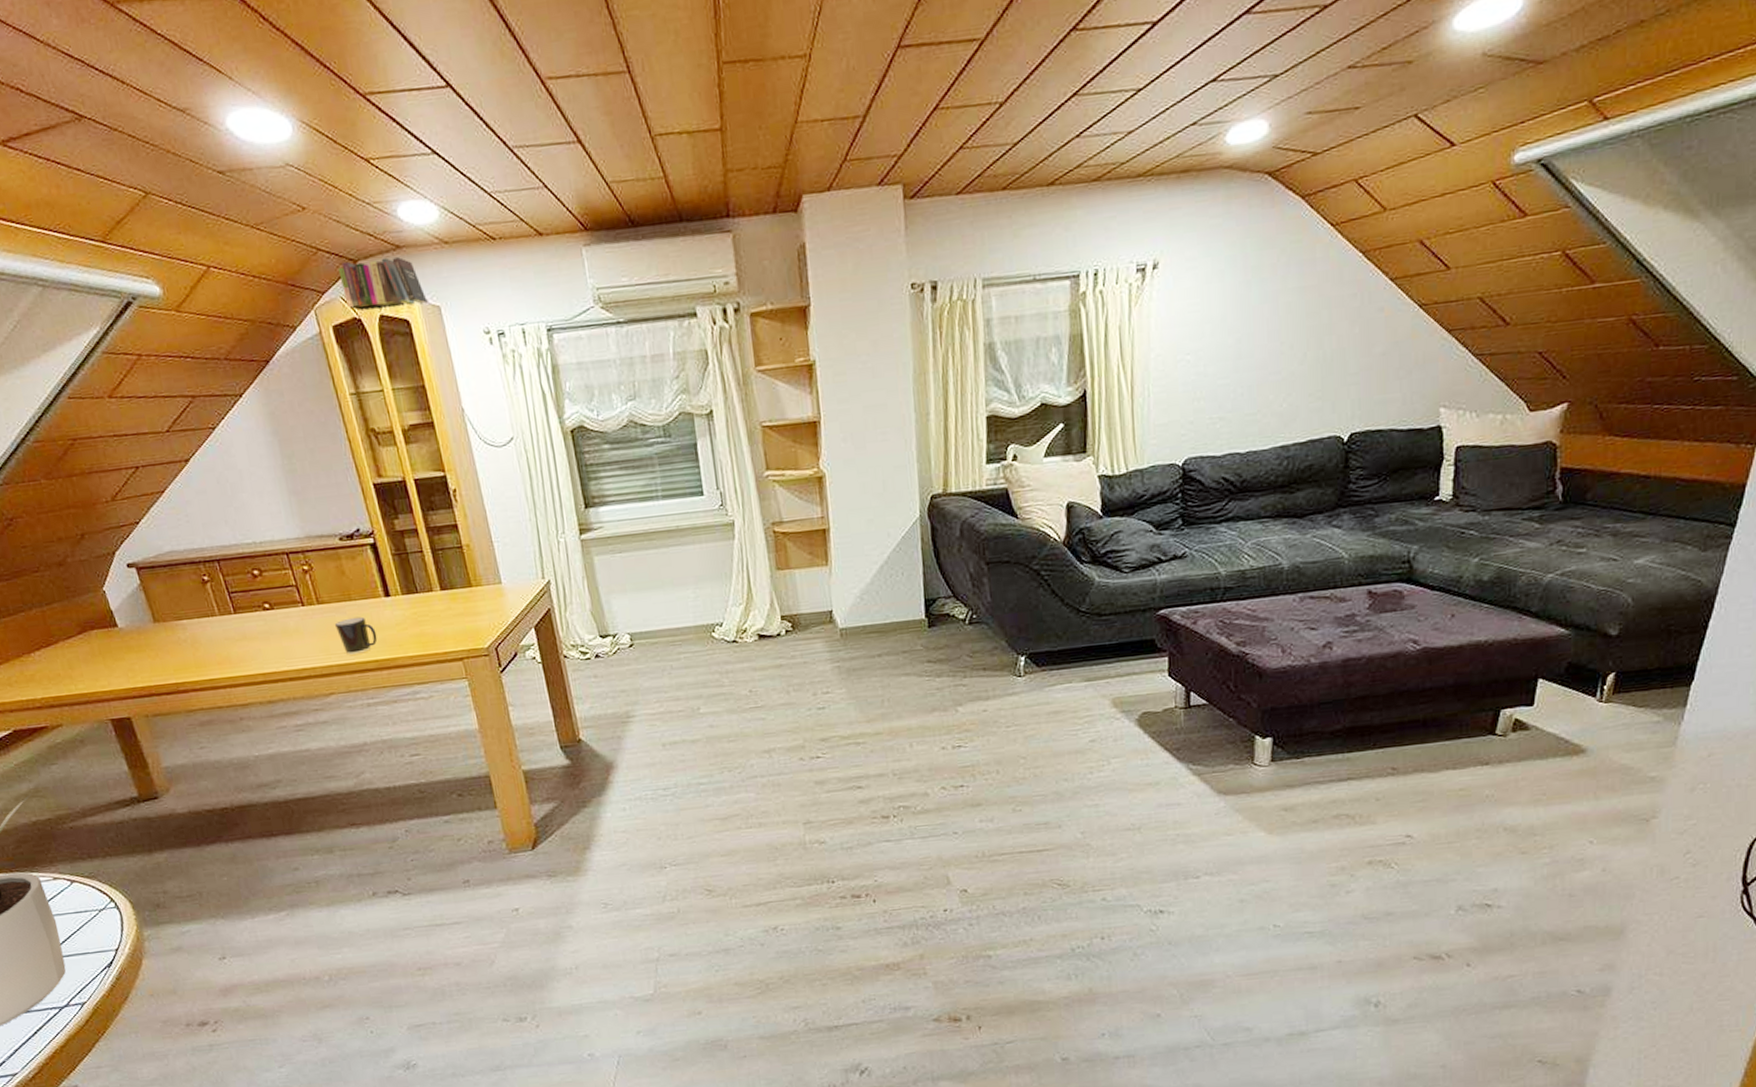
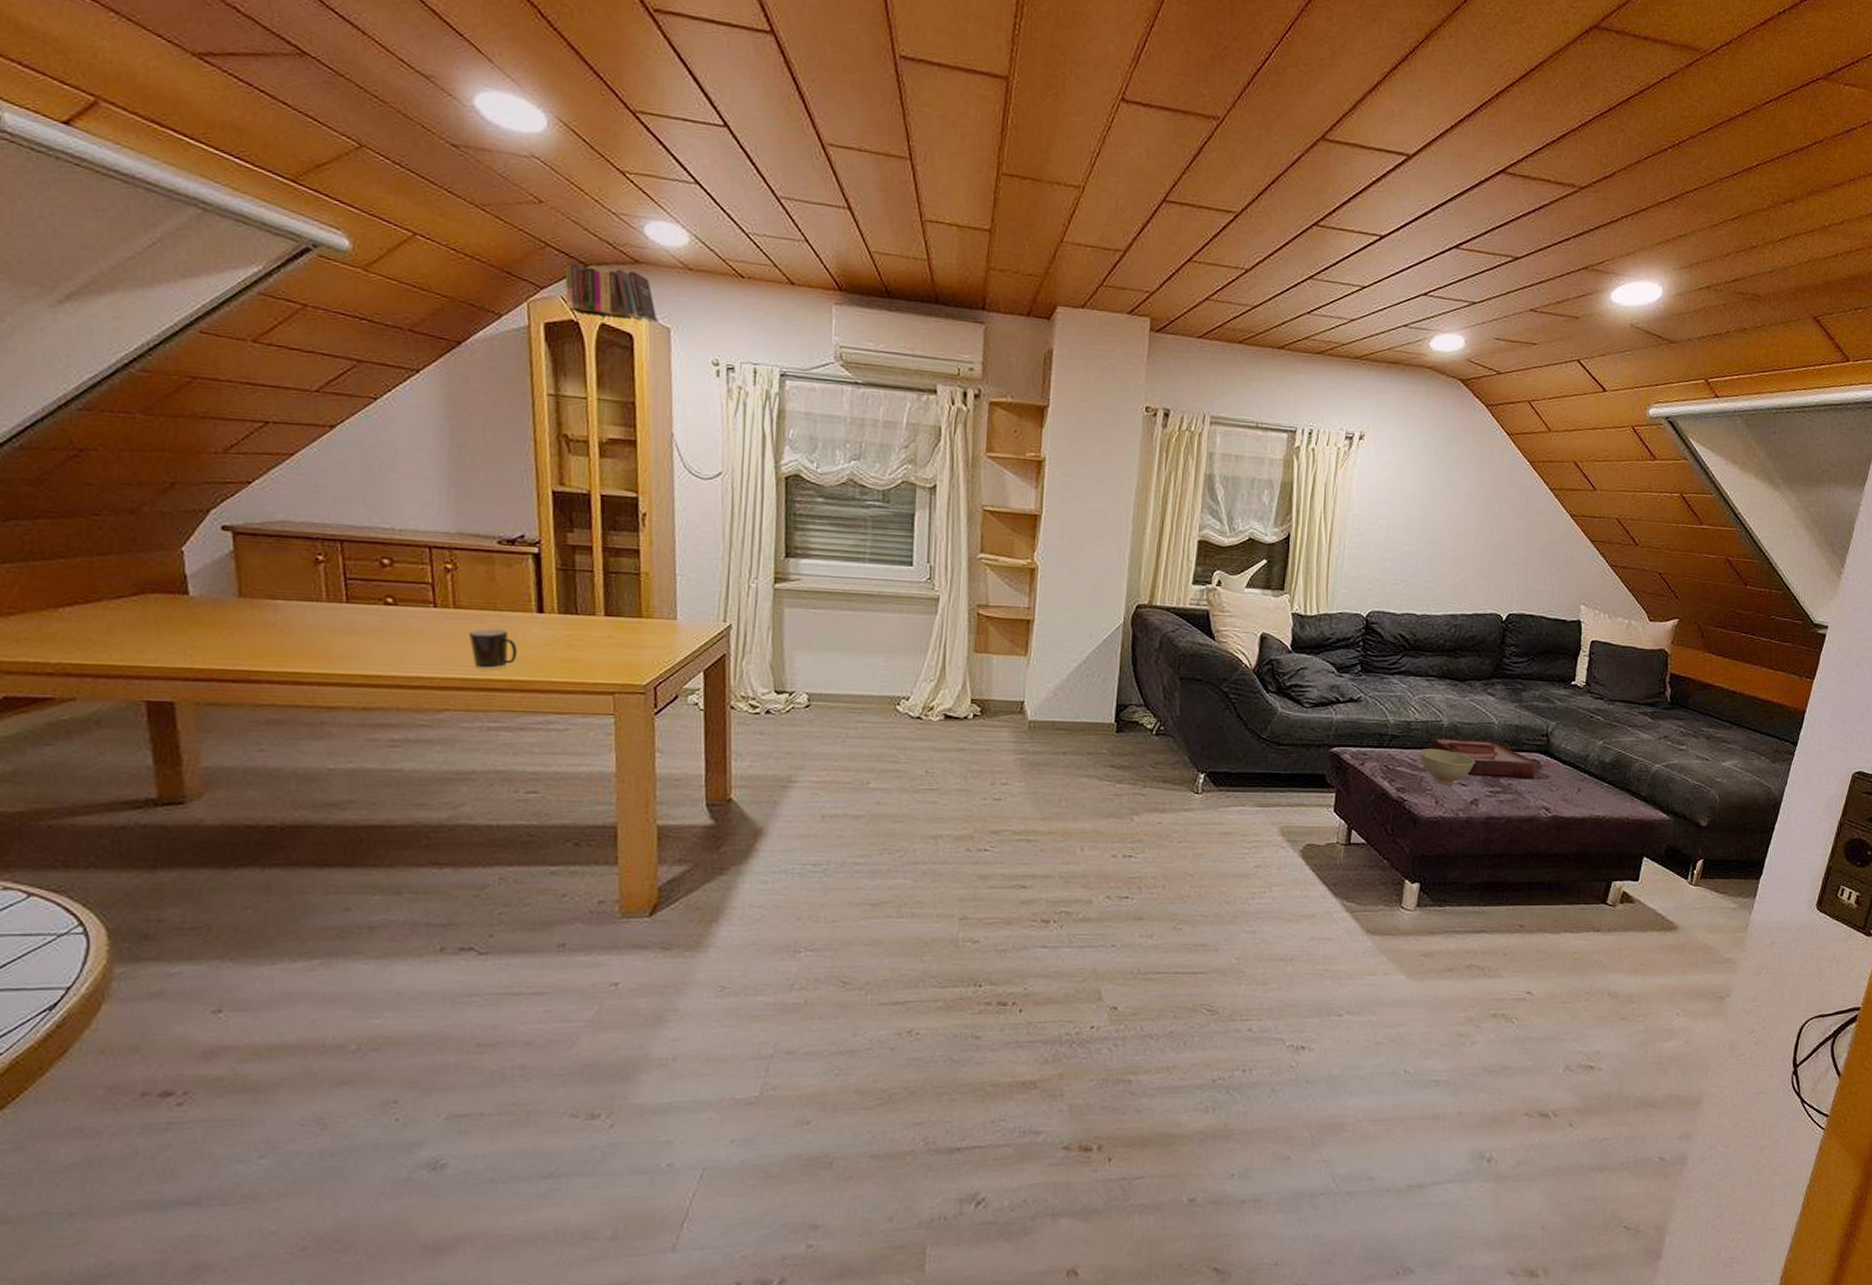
bowl: none [1258,594,1326,632] -> present [1419,749,1476,785]
decorative tray: none [1270,577,1398,618] -> present [1430,738,1537,779]

